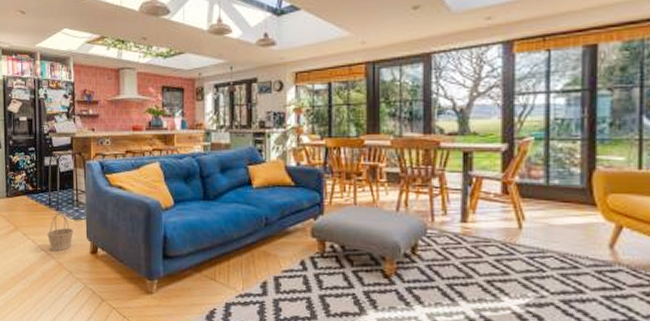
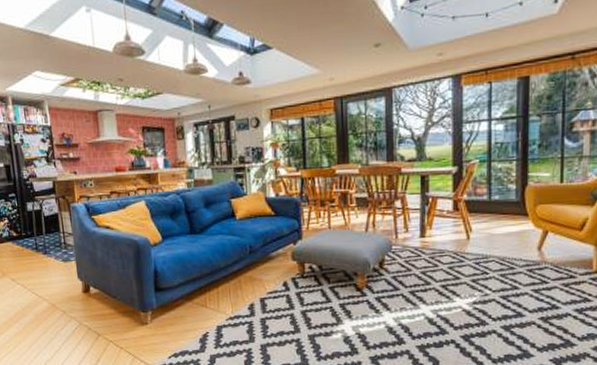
basket: present [47,212,73,252] -> none [37,256,64,294]

